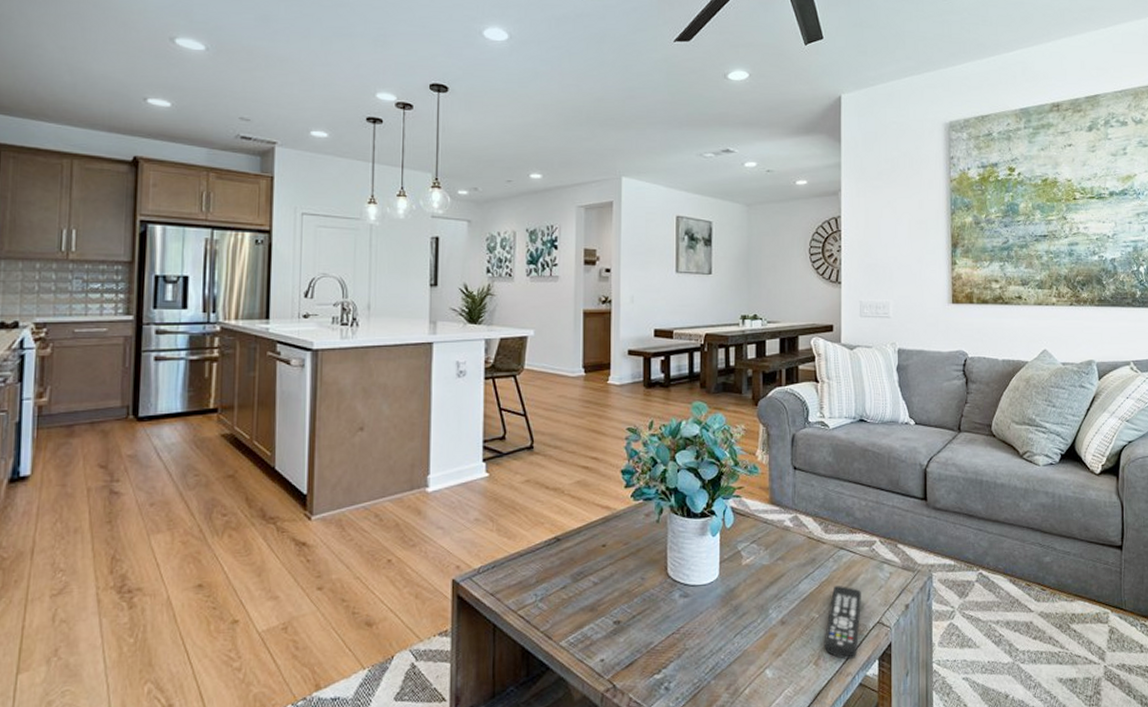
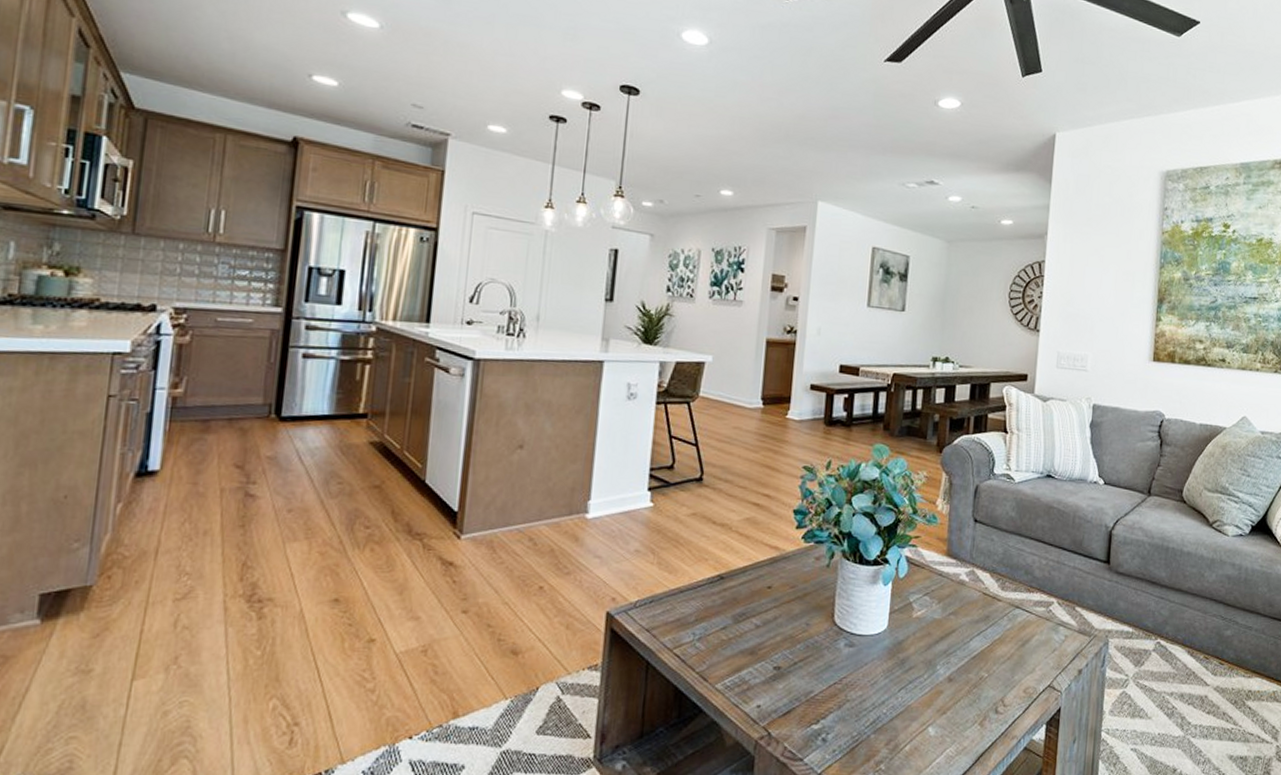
remote control: present [824,585,861,659] -> none [990,644,1034,722]

